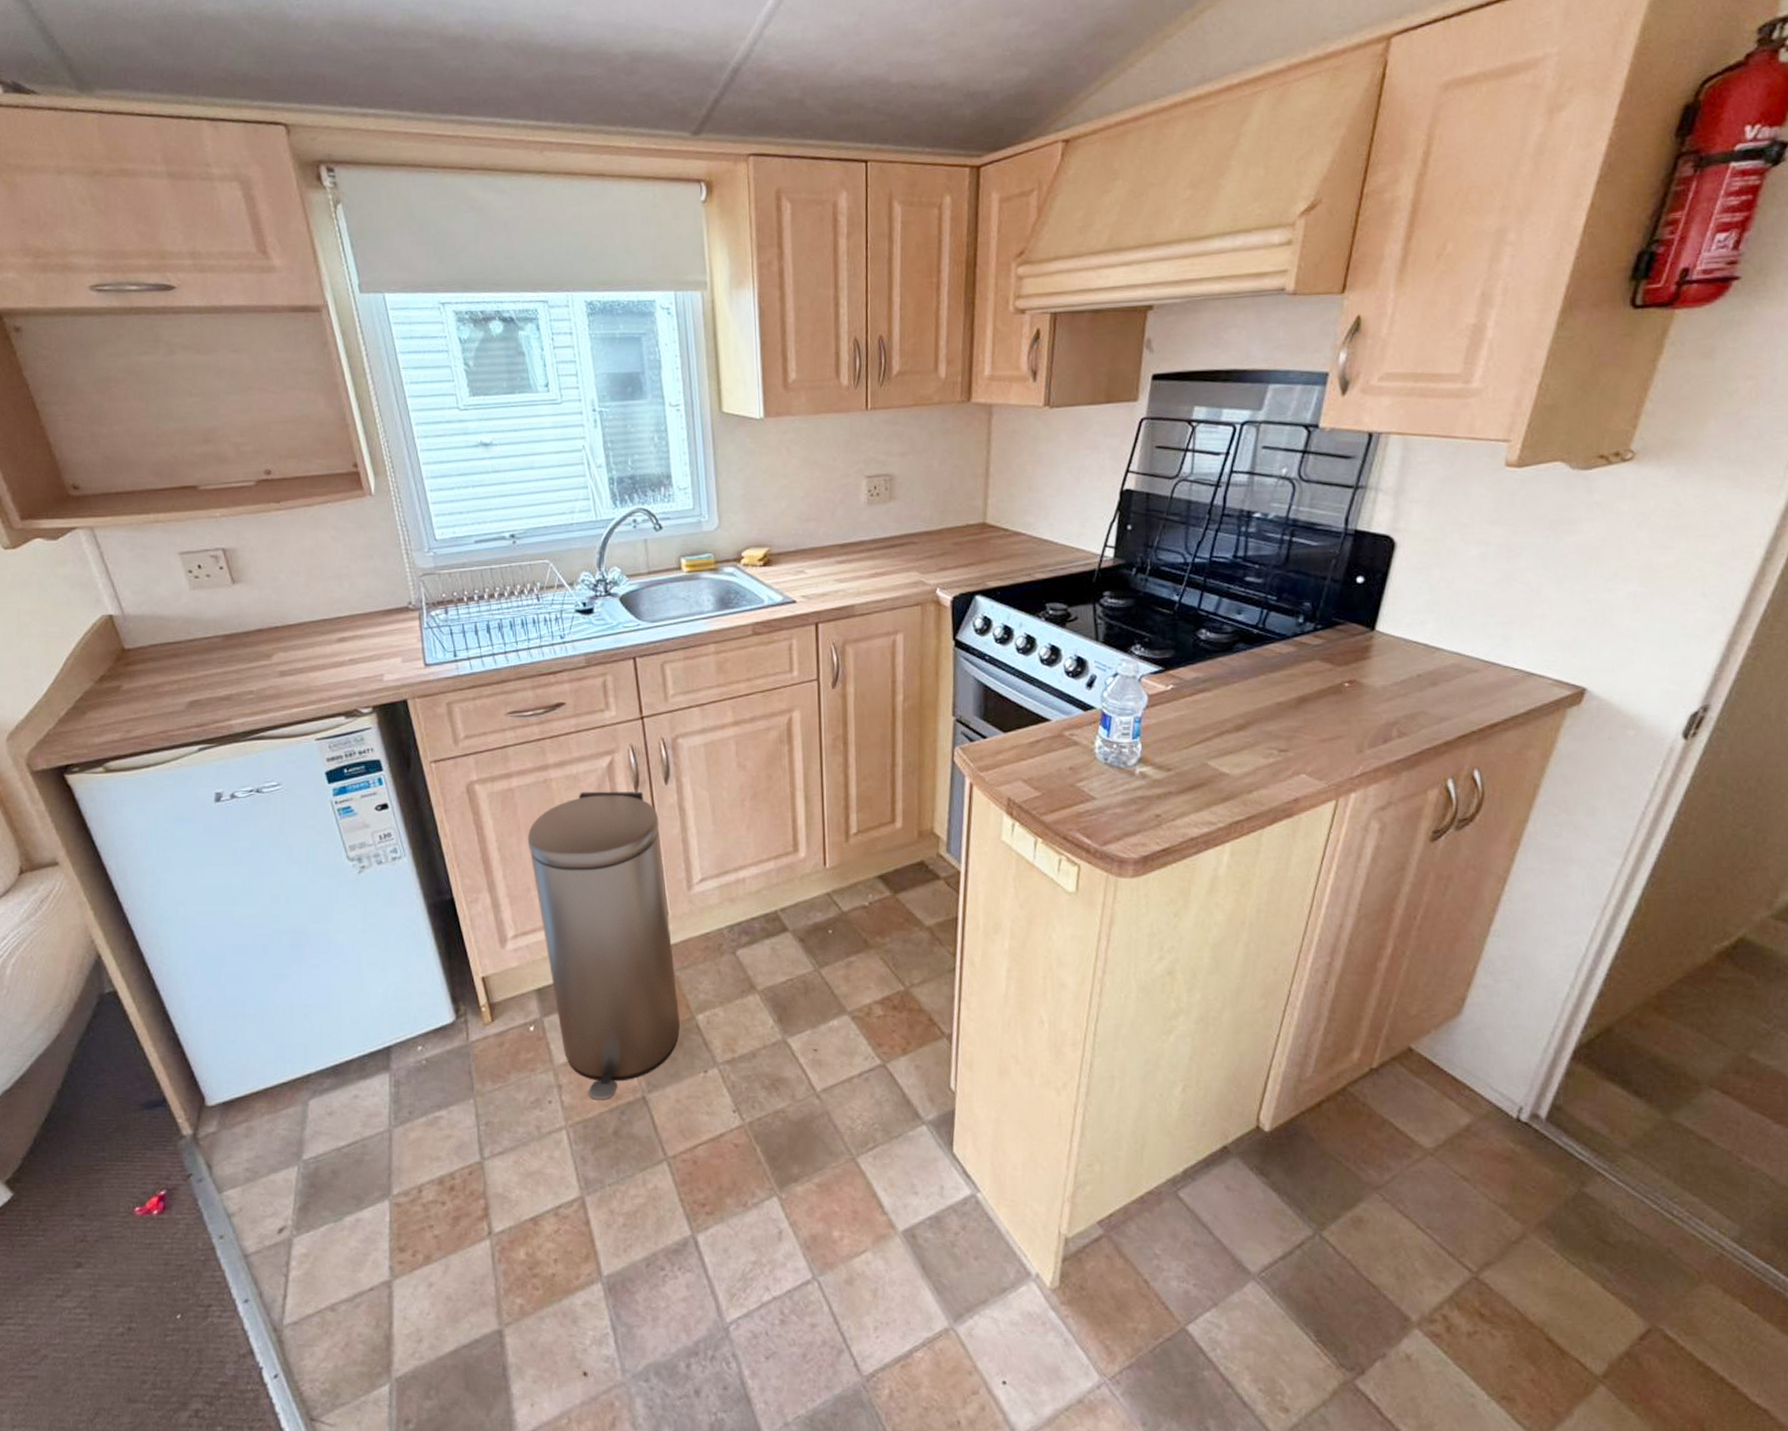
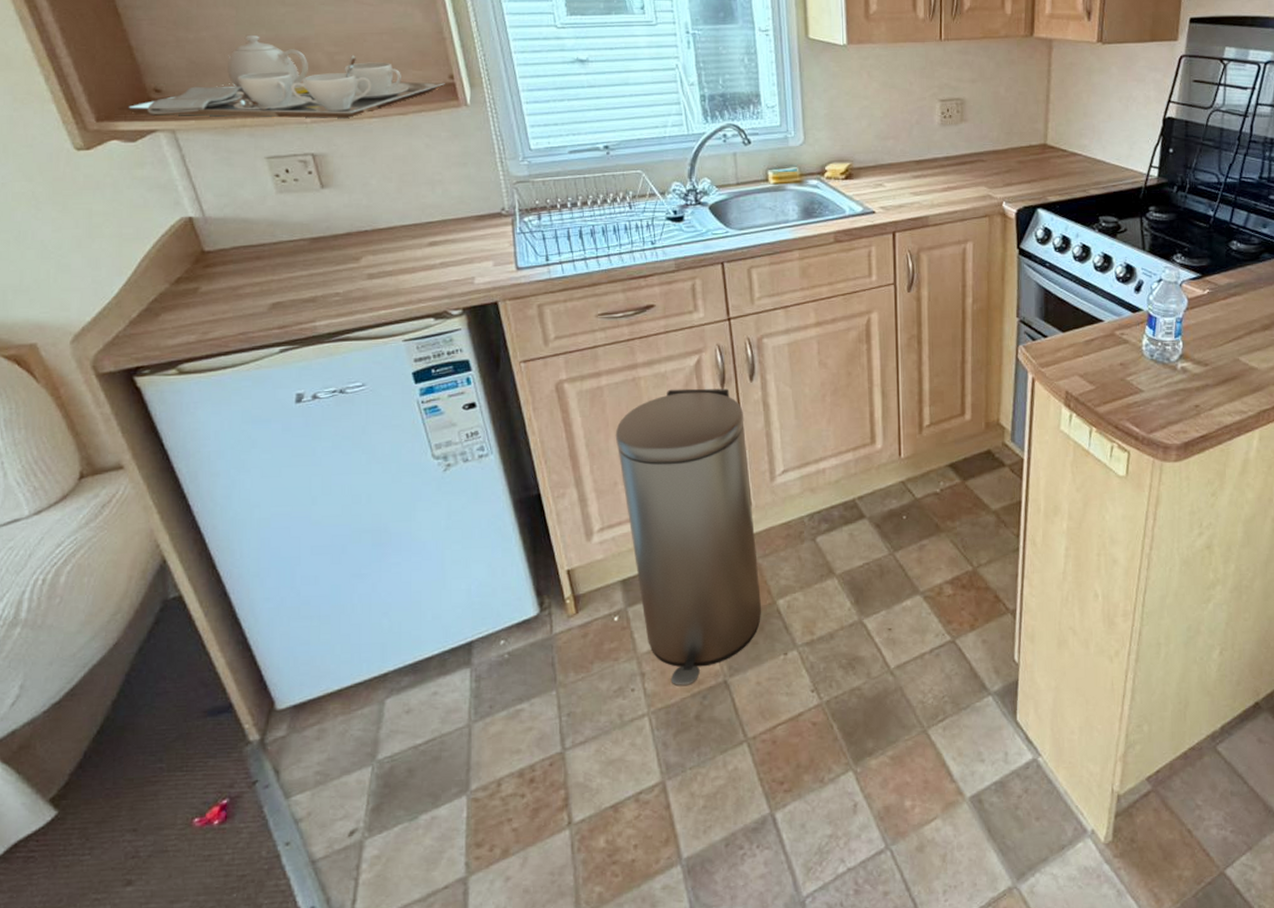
tea set: none [39,427,349,512] -> present [117,34,445,118]

